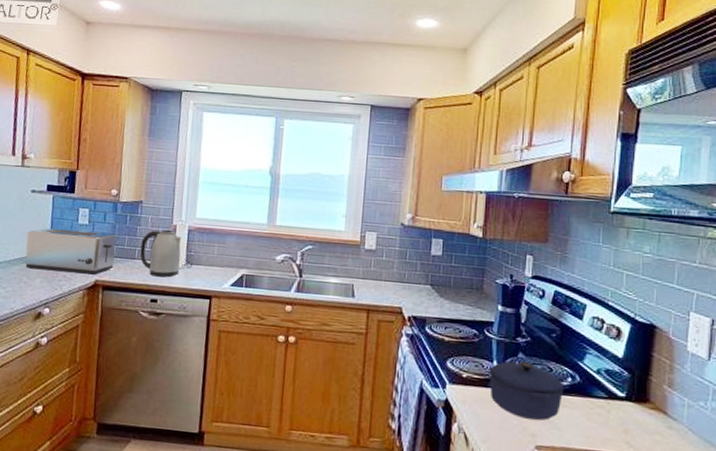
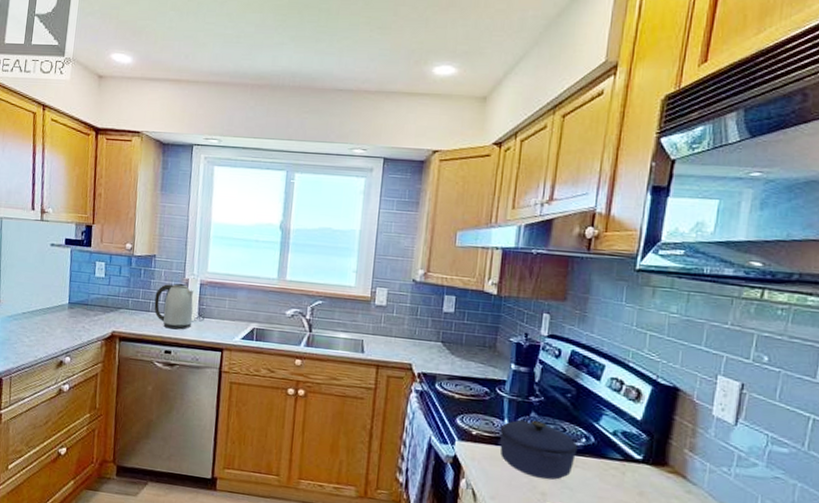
toaster: present [25,228,116,275] -> none [46,280,131,326]

